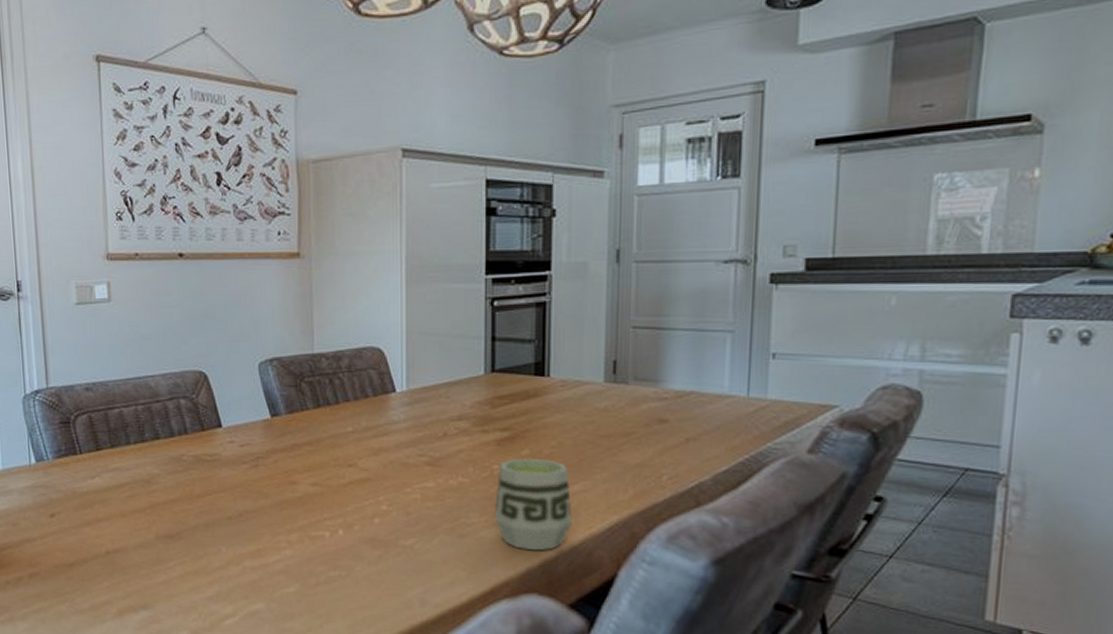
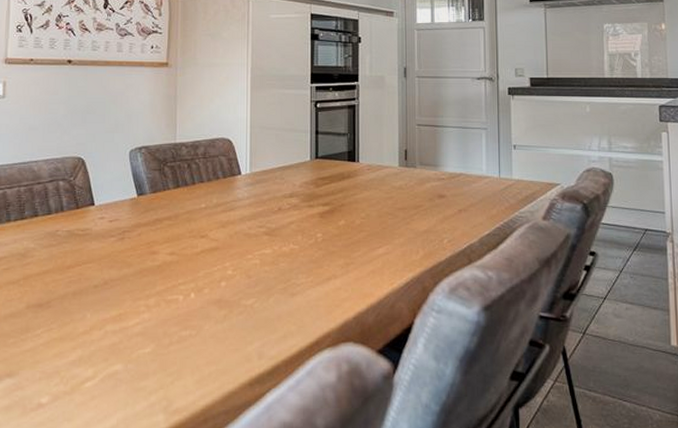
cup: present [495,457,572,551] -> none [319,227,378,305]

